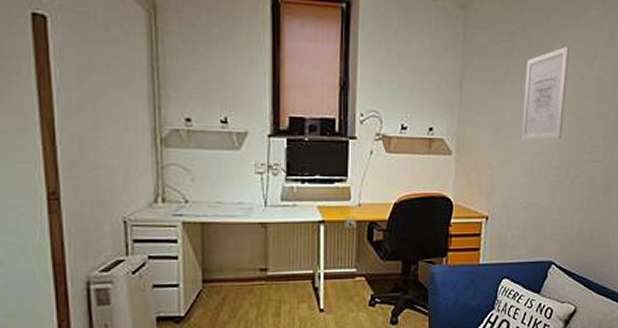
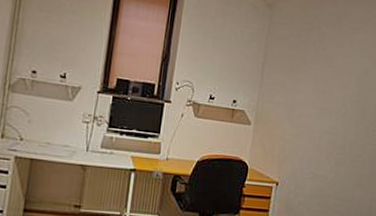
wall art: present [520,46,570,140] -> none [311,45,357,123]

